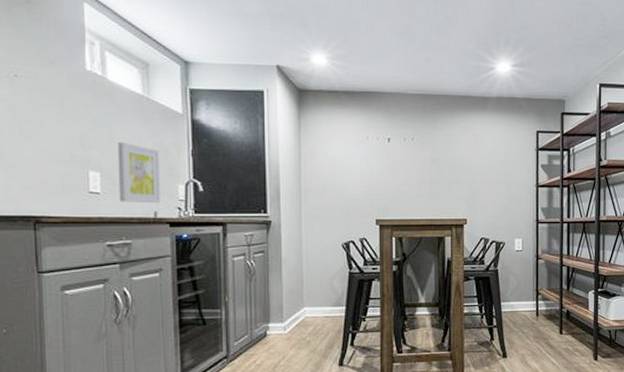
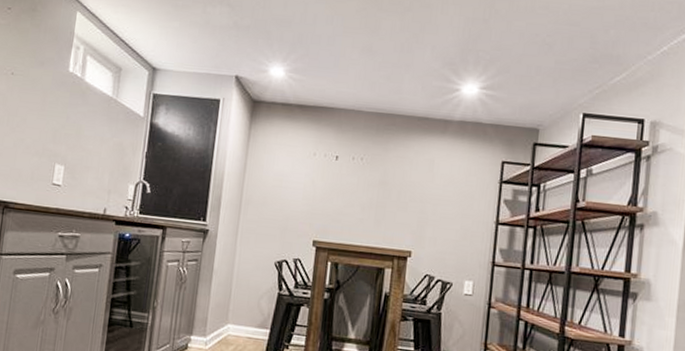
wall art: present [117,141,161,204] -> none [76,139,118,201]

